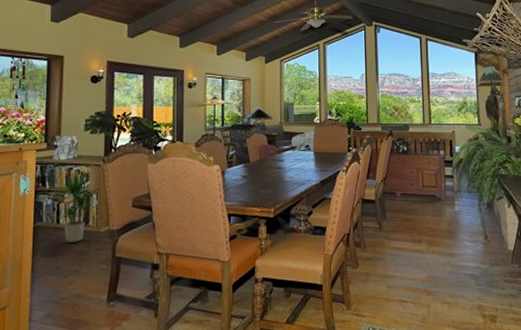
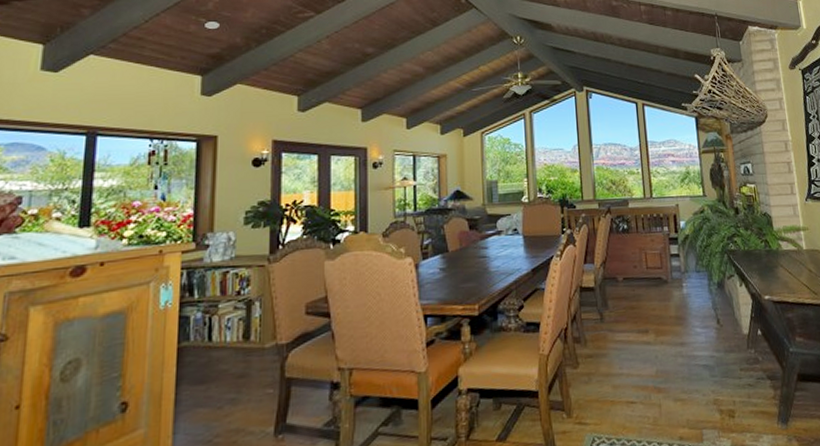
potted plant: present [54,171,98,242] -> none [205,275,261,364]

